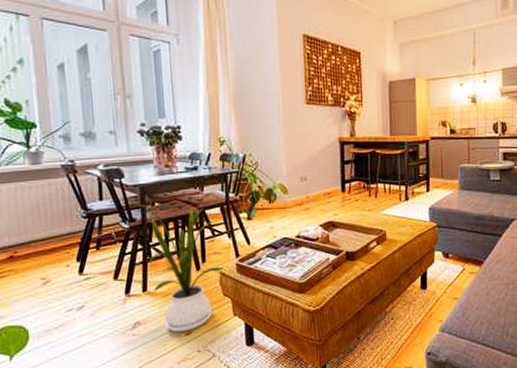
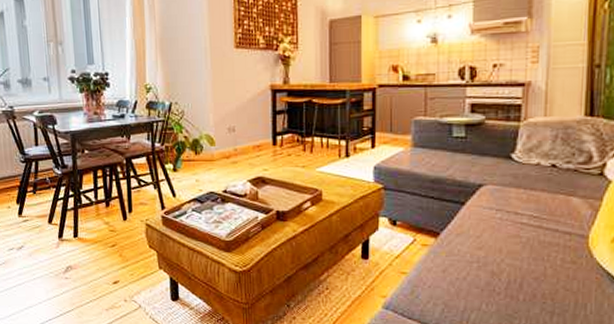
house plant: present [129,202,223,332] -> none [61,149,148,280]

